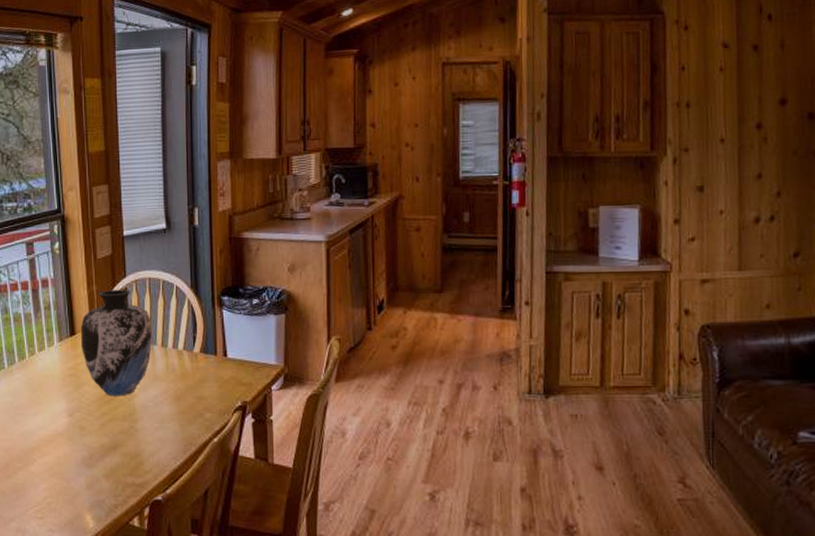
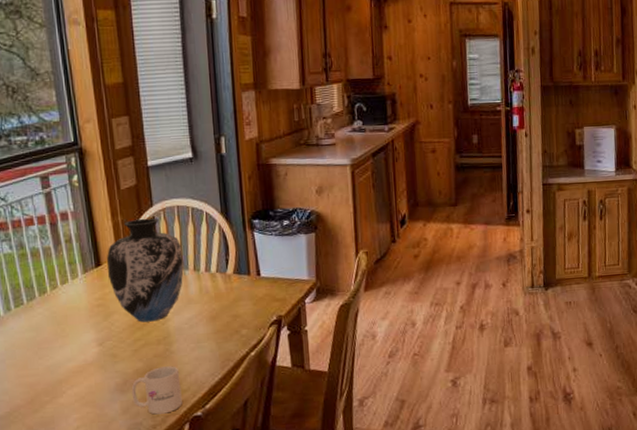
mug: none [96,444,144,494] -> present [131,366,182,415]

